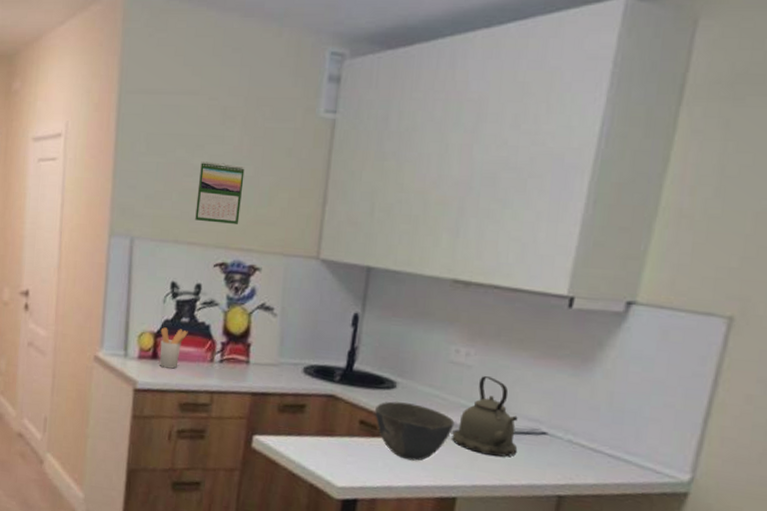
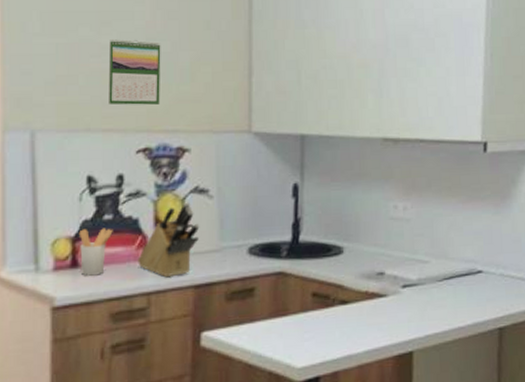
knife block: none [206,316,262,381] -> present [138,202,200,278]
bowl: present [375,401,455,461] -> none [326,266,402,324]
kettle: present [452,376,518,457] -> none [401,227,460,303]

